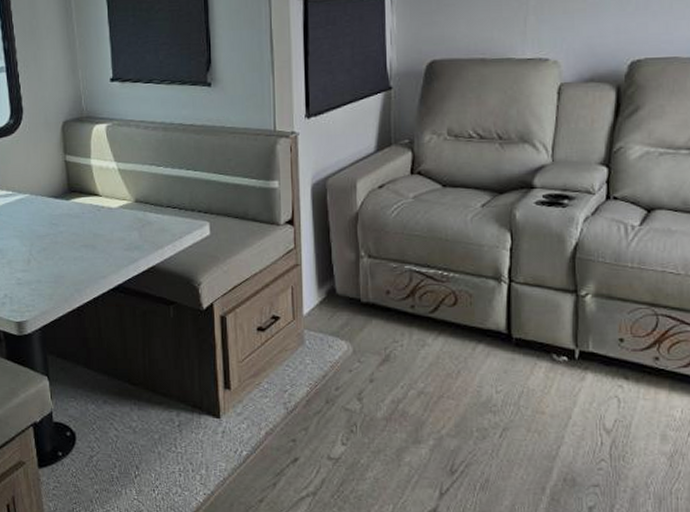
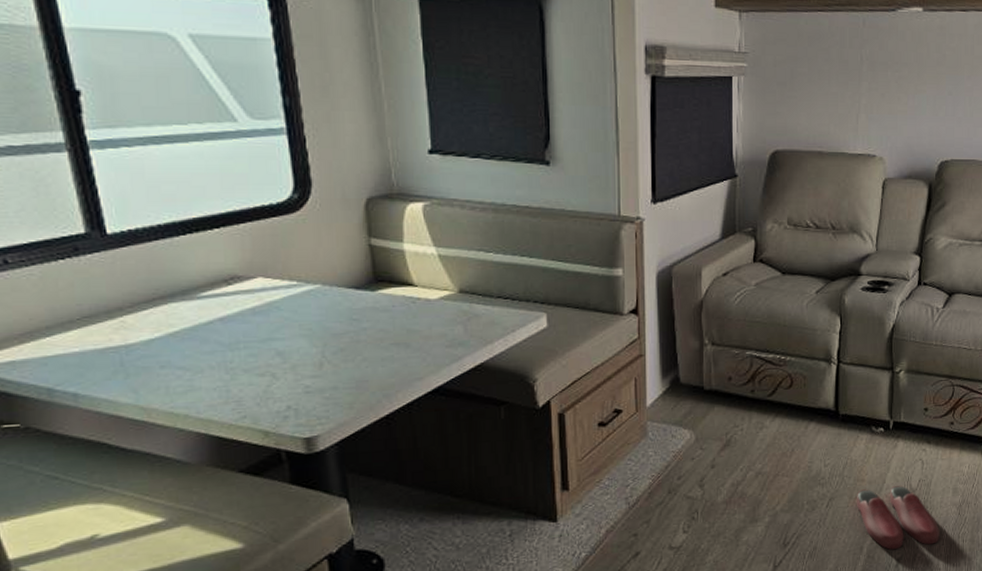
slippers: none [536,423,645,497] -> present [857,486,940,550]

